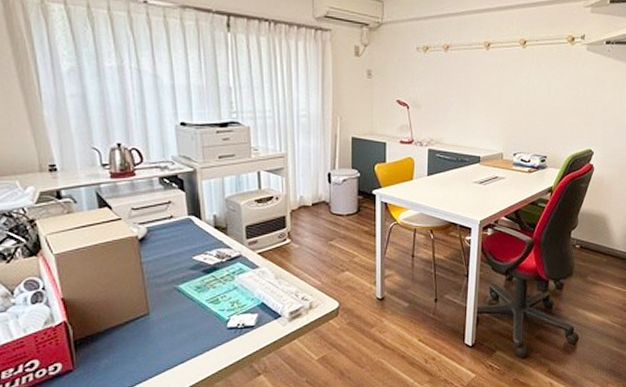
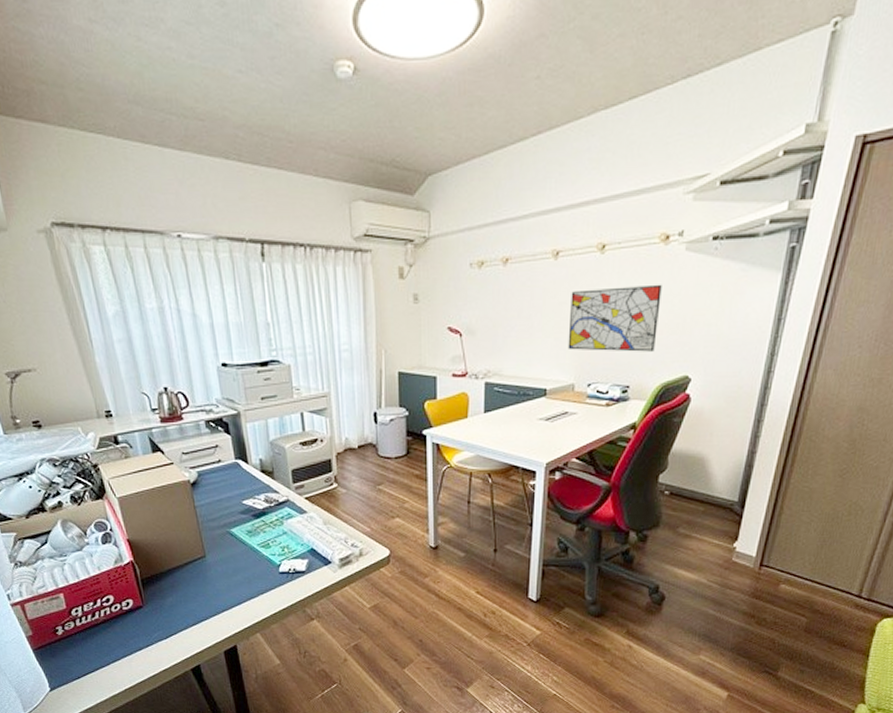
wall art: none [497,75,570,129] -> present [568,284,662,352]

